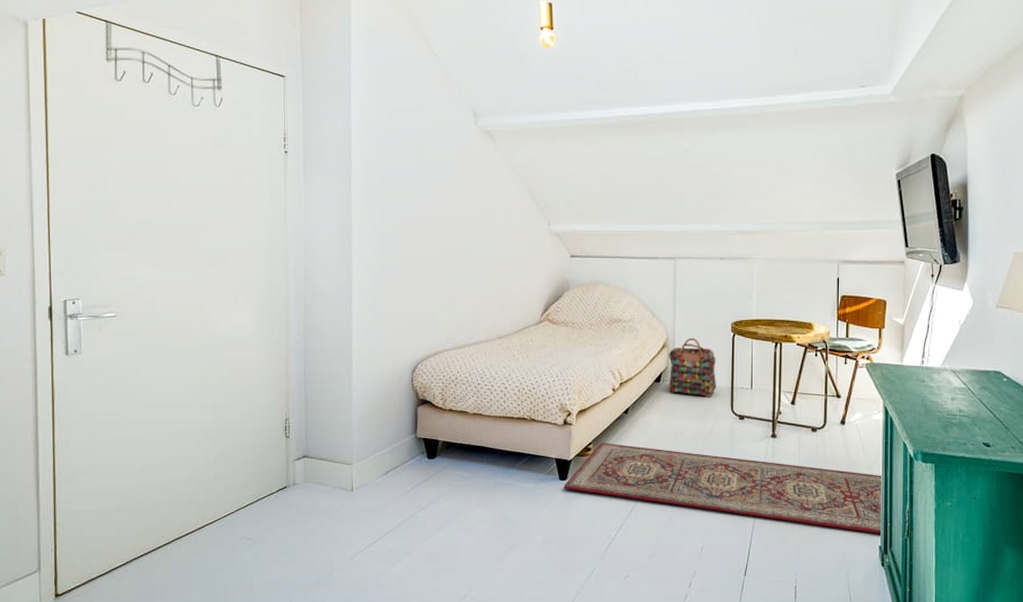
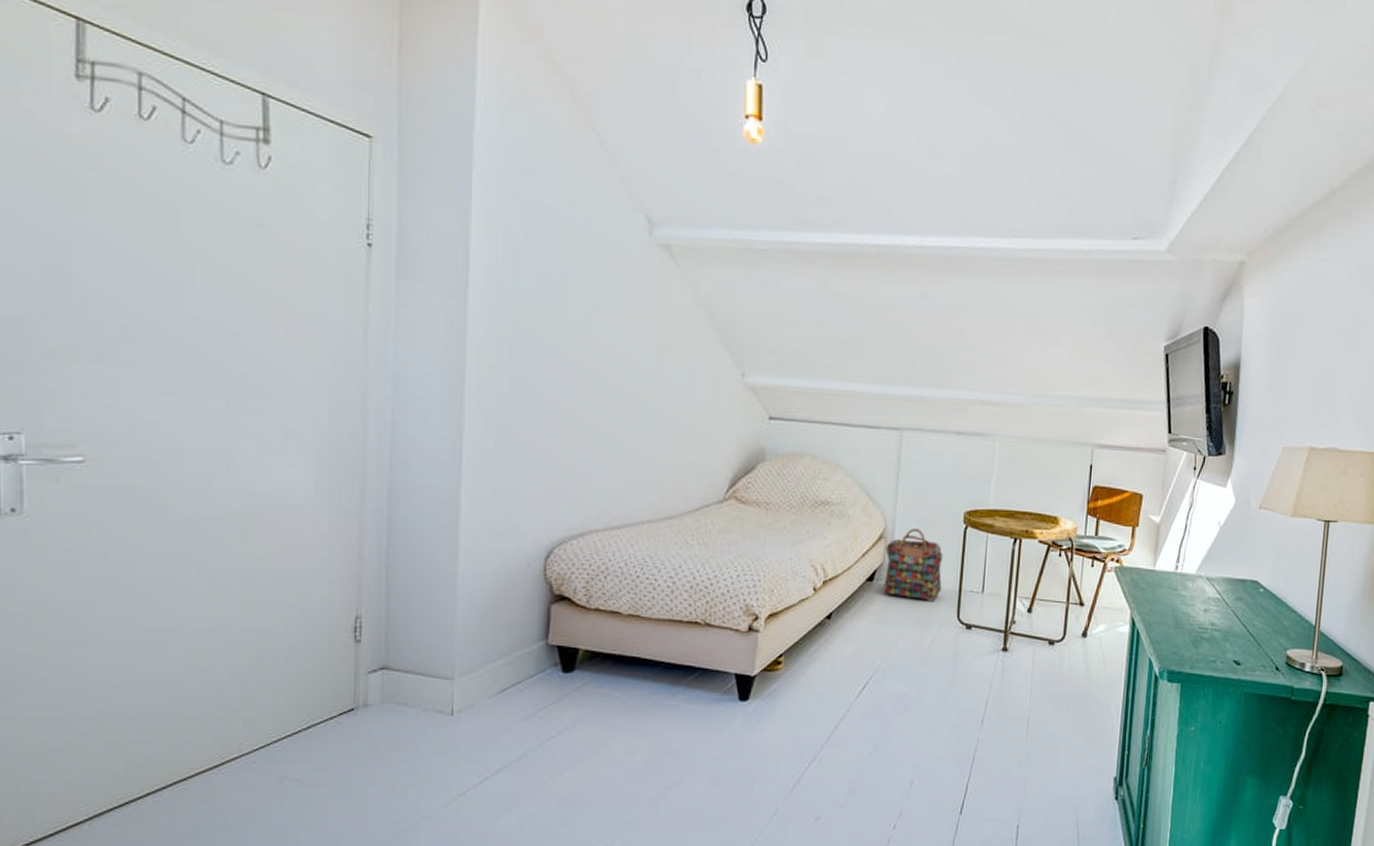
rug: present [563,442,882,534] -> none [744,654,1124,763]

